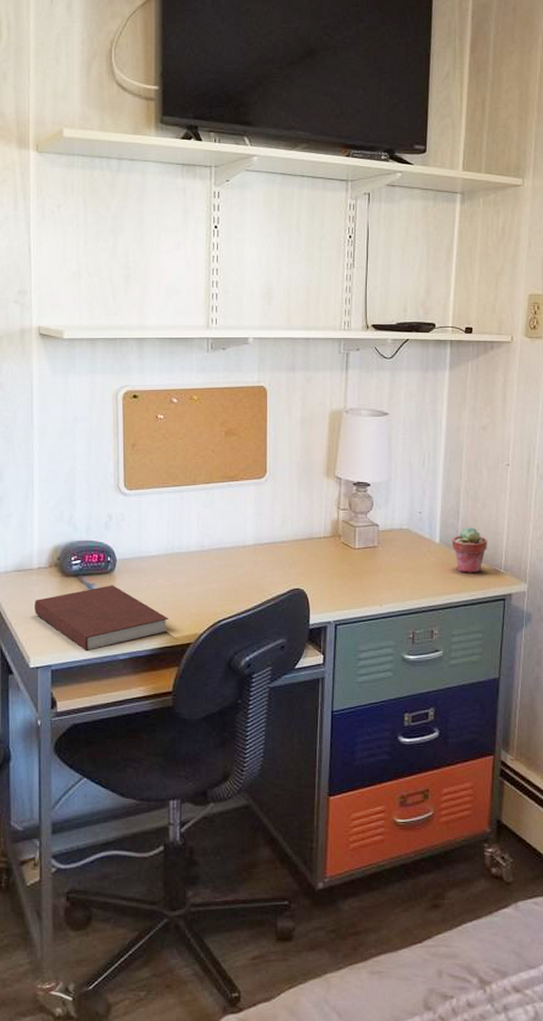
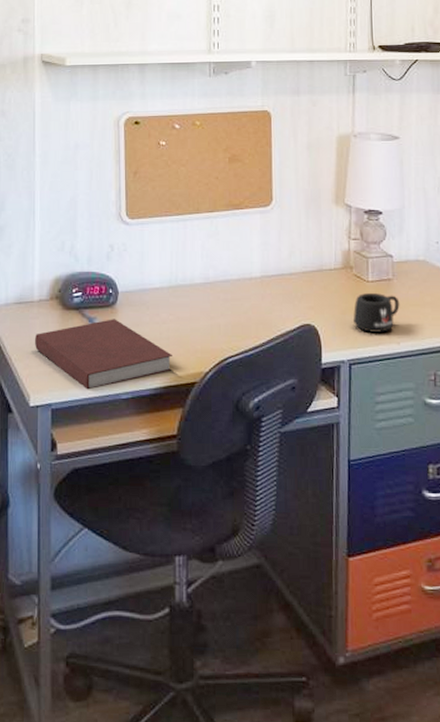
mug: none [339,559,384,596] -> present [352,292,400,333]

